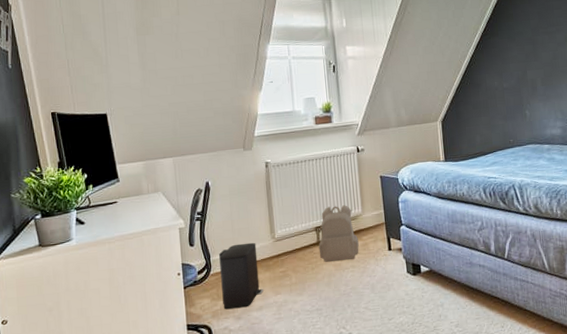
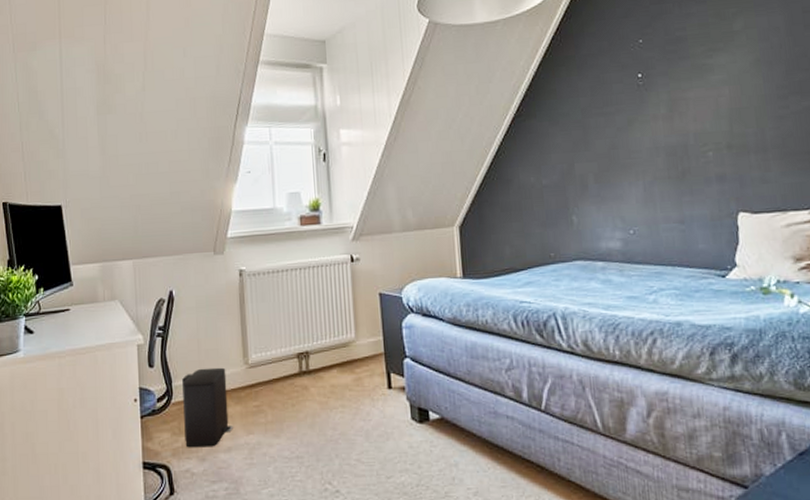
backpack: present [318,205,359,262] -> none [301,328,351,398]

